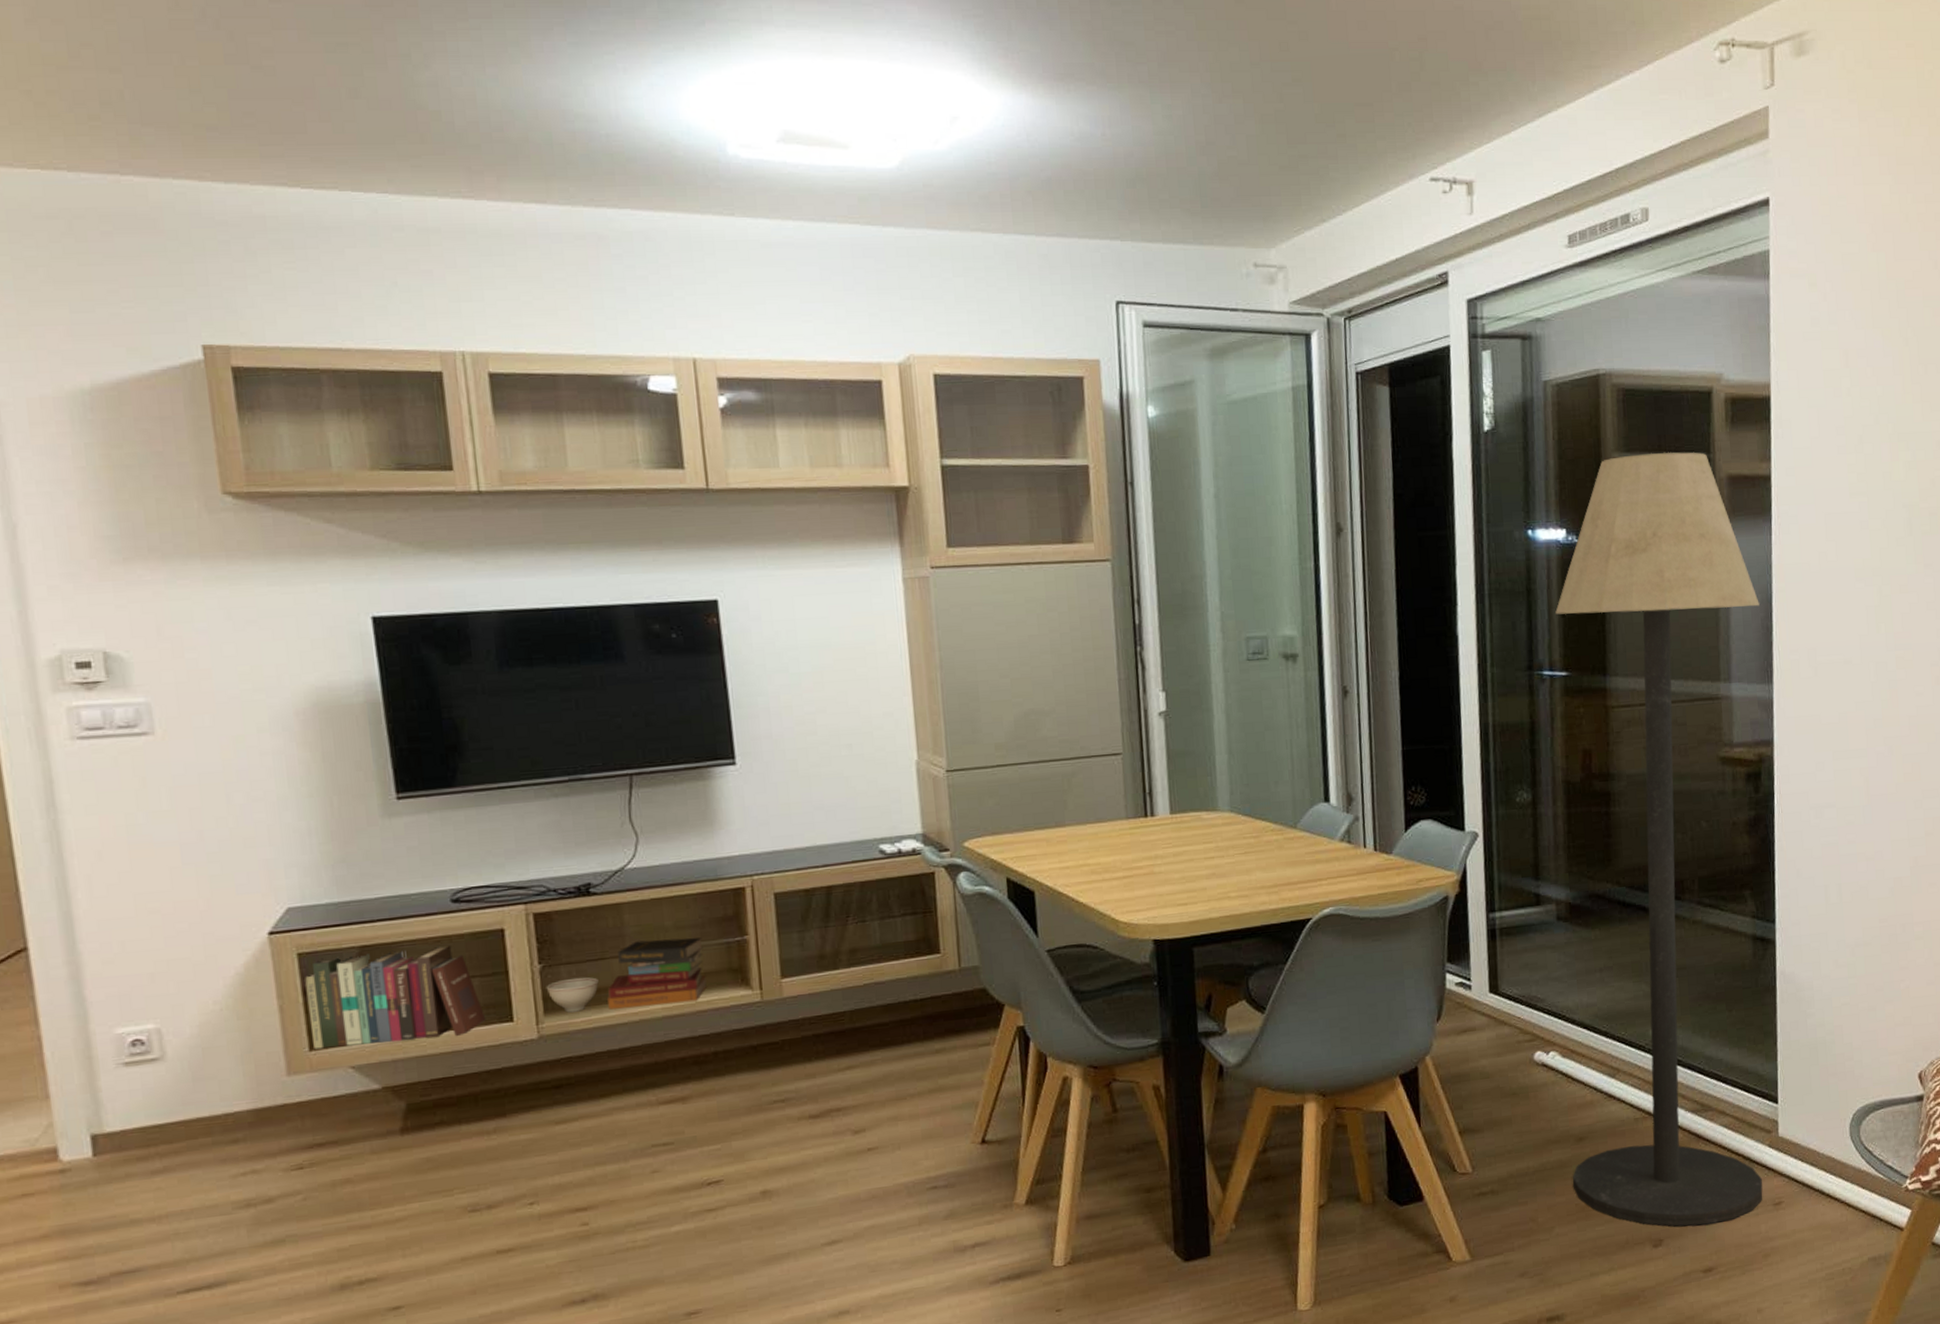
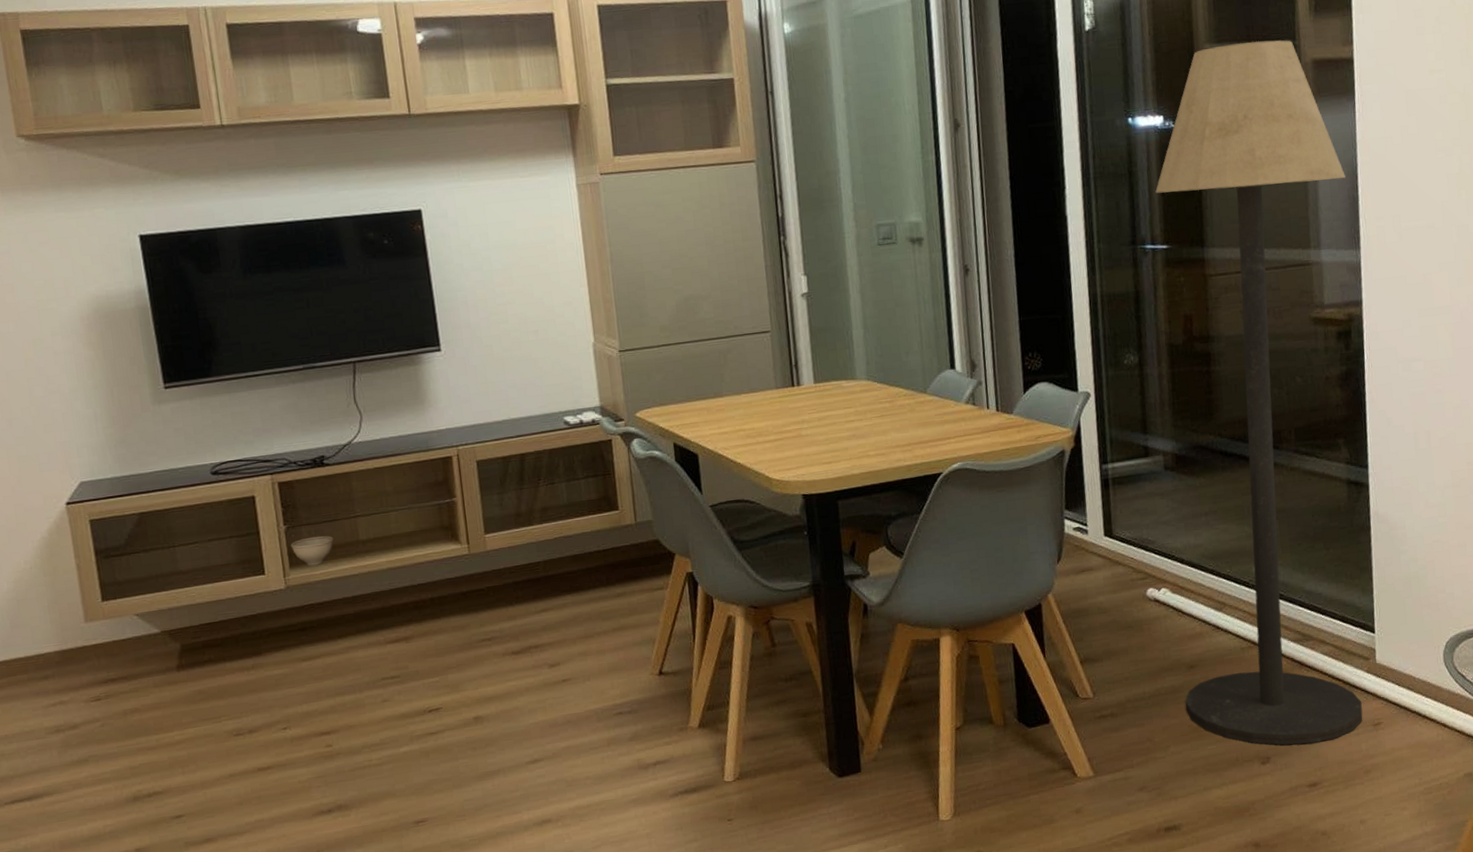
books: present [305,946,486,1050] -> none [96,511,243,600]
books: present [608,937,708,1010] -> none [341,500,424,563]

